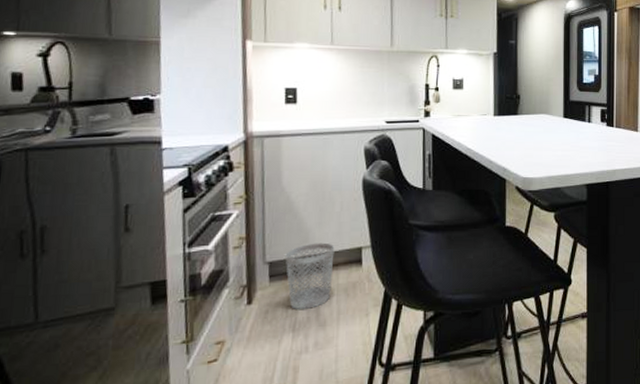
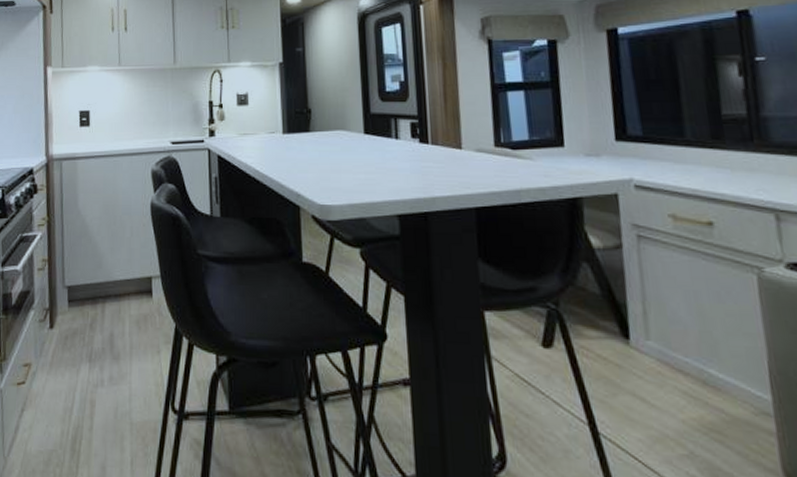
wastebasket: present [285,242,335,310] -> none [81,269,126,340]

